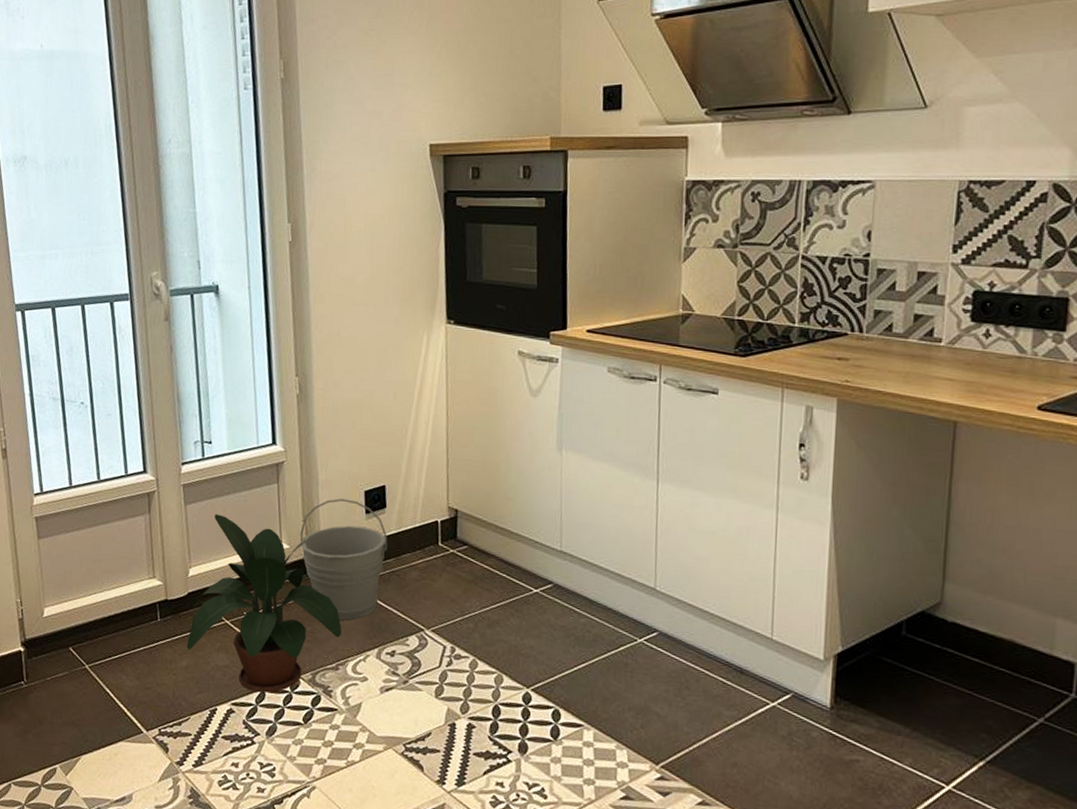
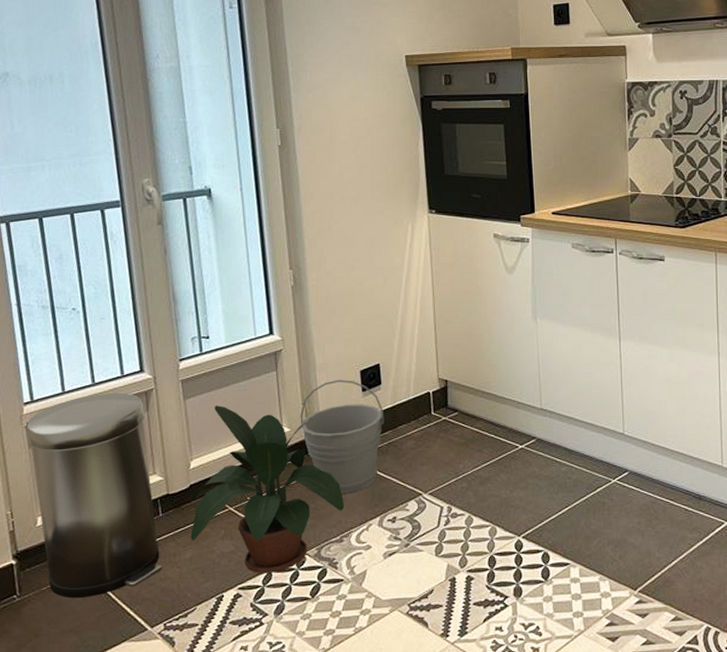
pedal bin: none [36,491,159,693] -> present [26,392,162,597]

